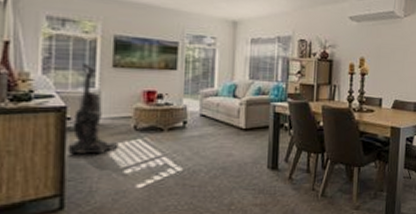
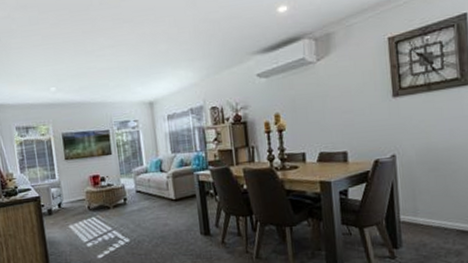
vacuum cleaner: present [67,62,119,155] -> none [45,159,80,235]

